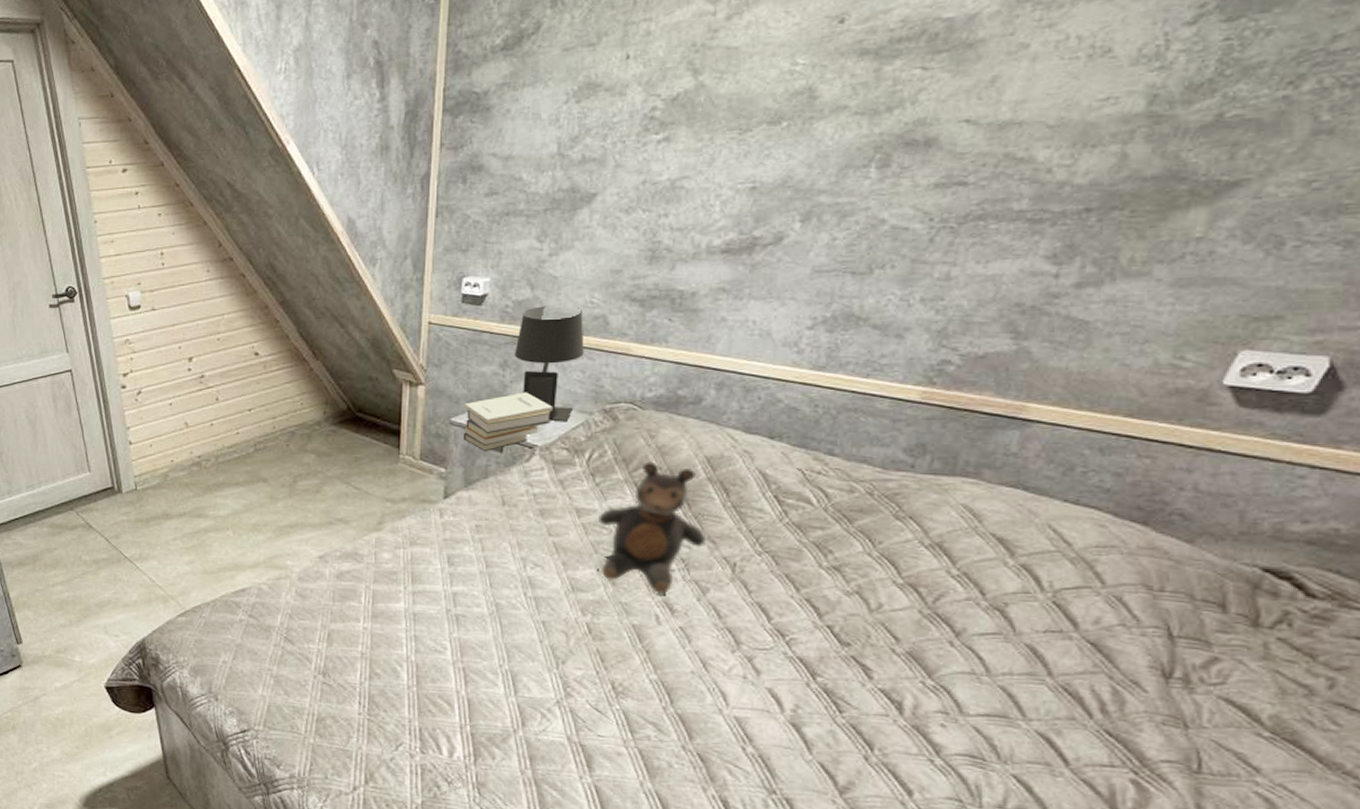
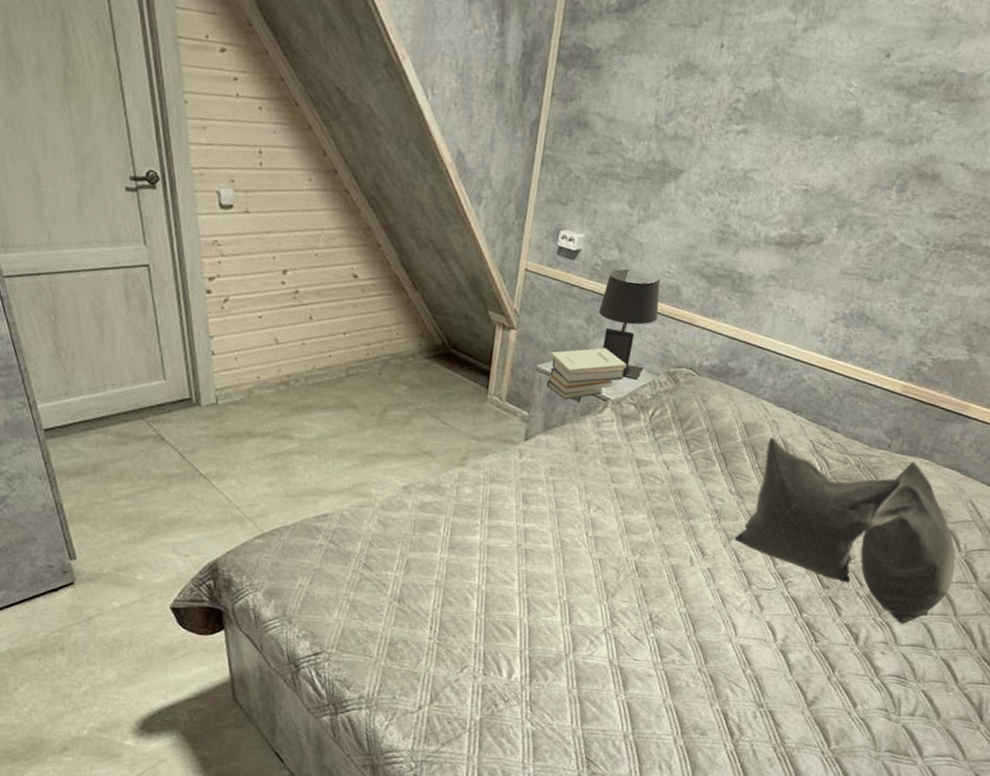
teddy bear: present [598,461,707,595] -> none [651,422,737,540]
cushion: none [710,469,1039,688] -> present [734,437,956,624]

